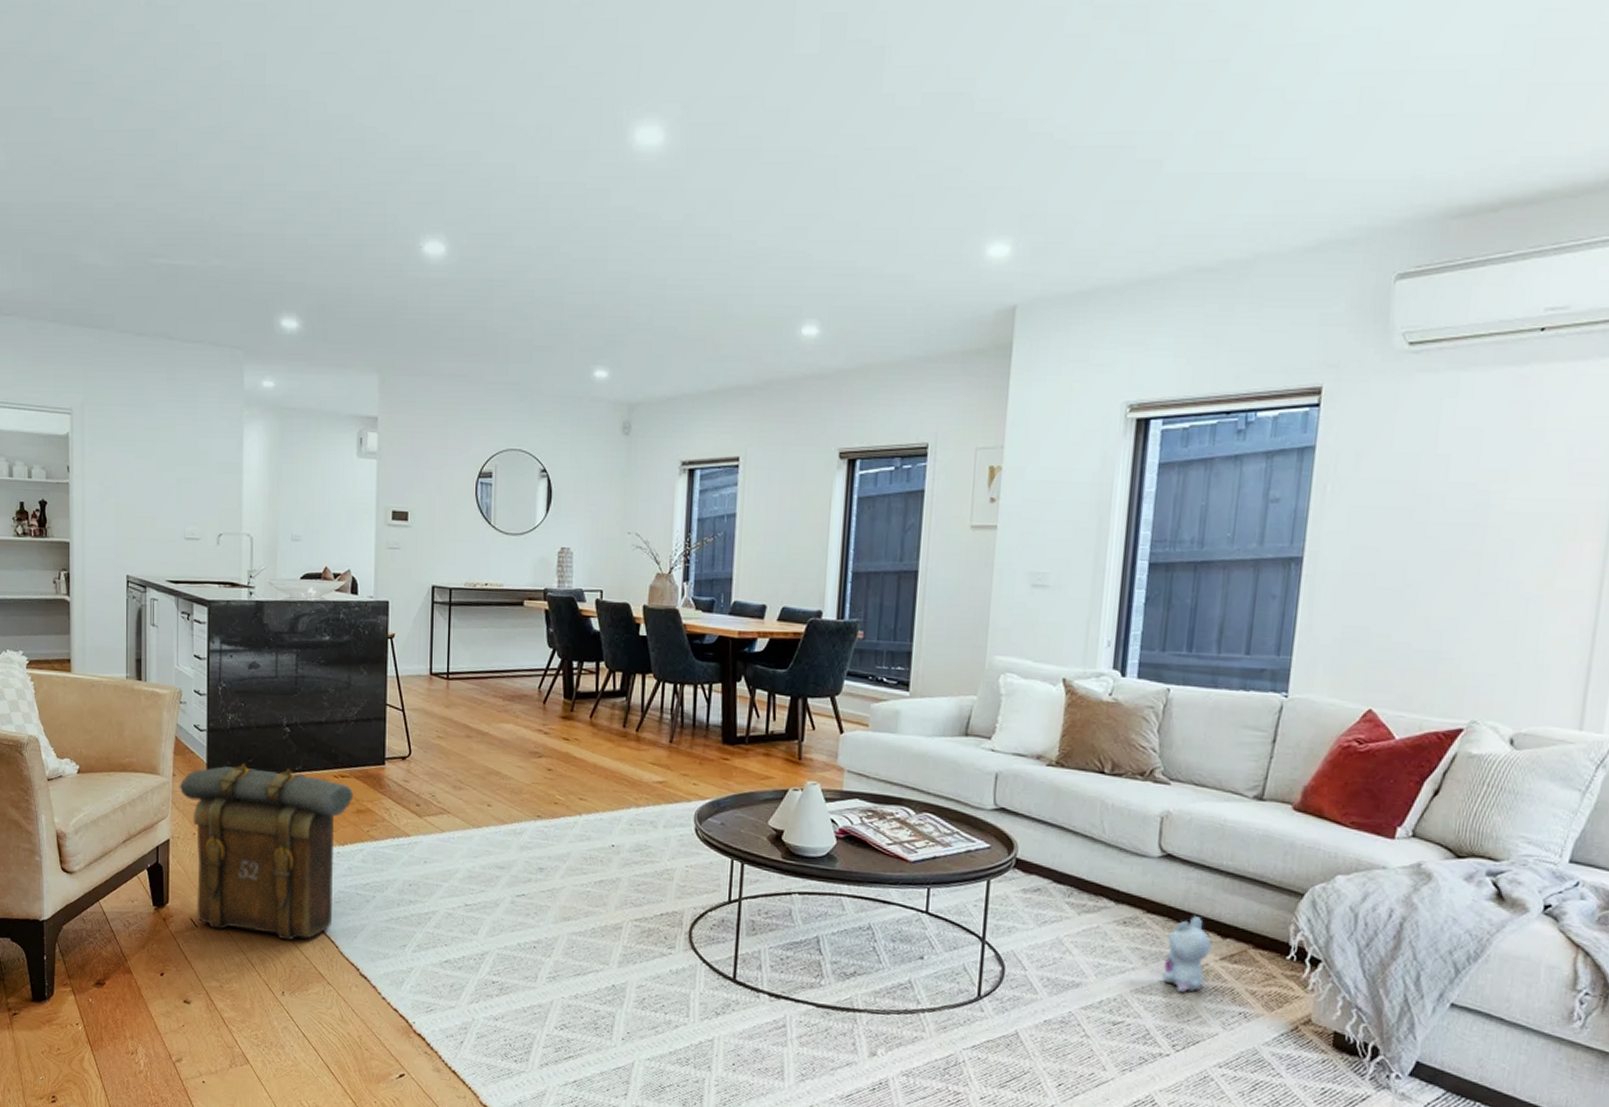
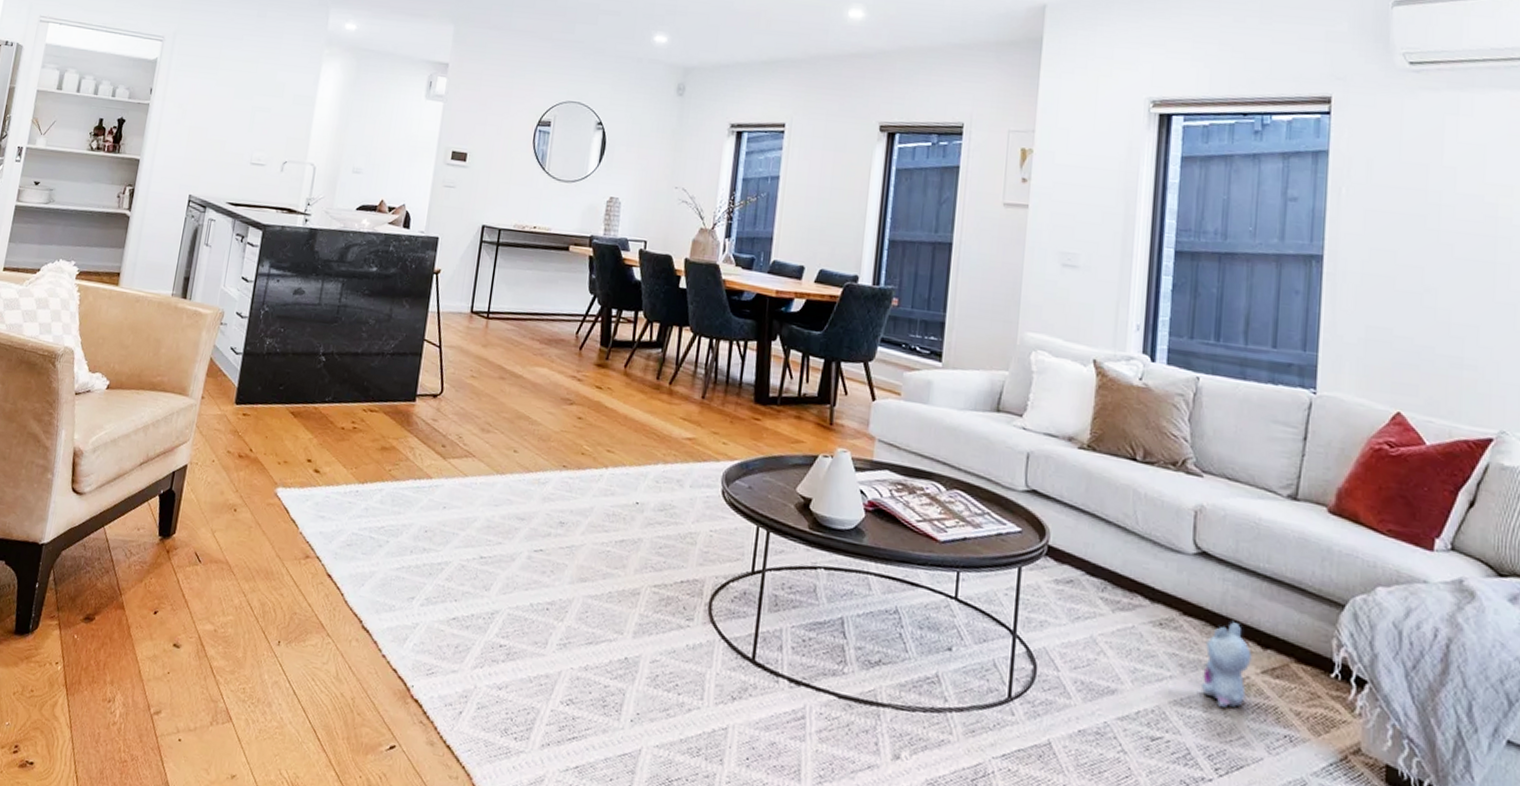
backpack: present [179,764,354,941] -> none [201,390,381,585]

